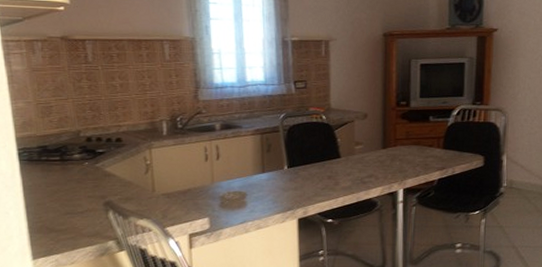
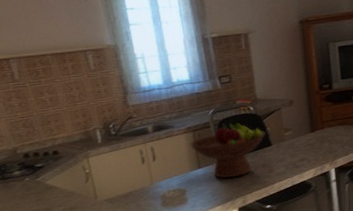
fruit bowl: none [255,126,336,187] -> present [189,120,266,178]

